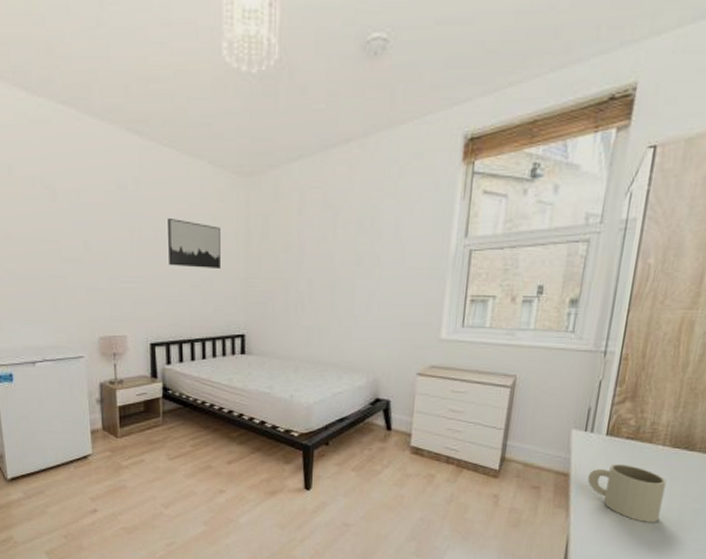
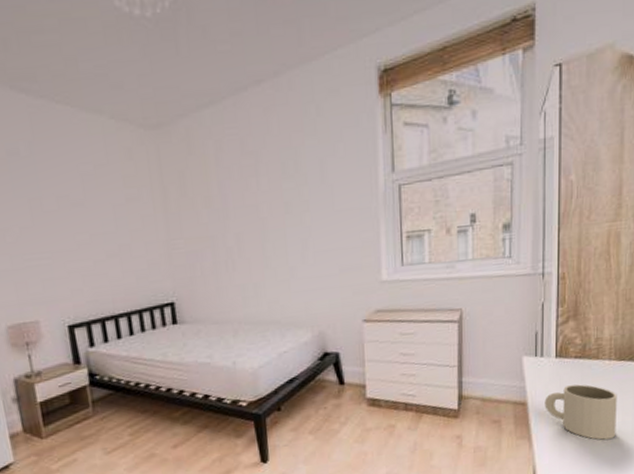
wall art: present [168,219,220,270] -> none [71,183,138,236]

